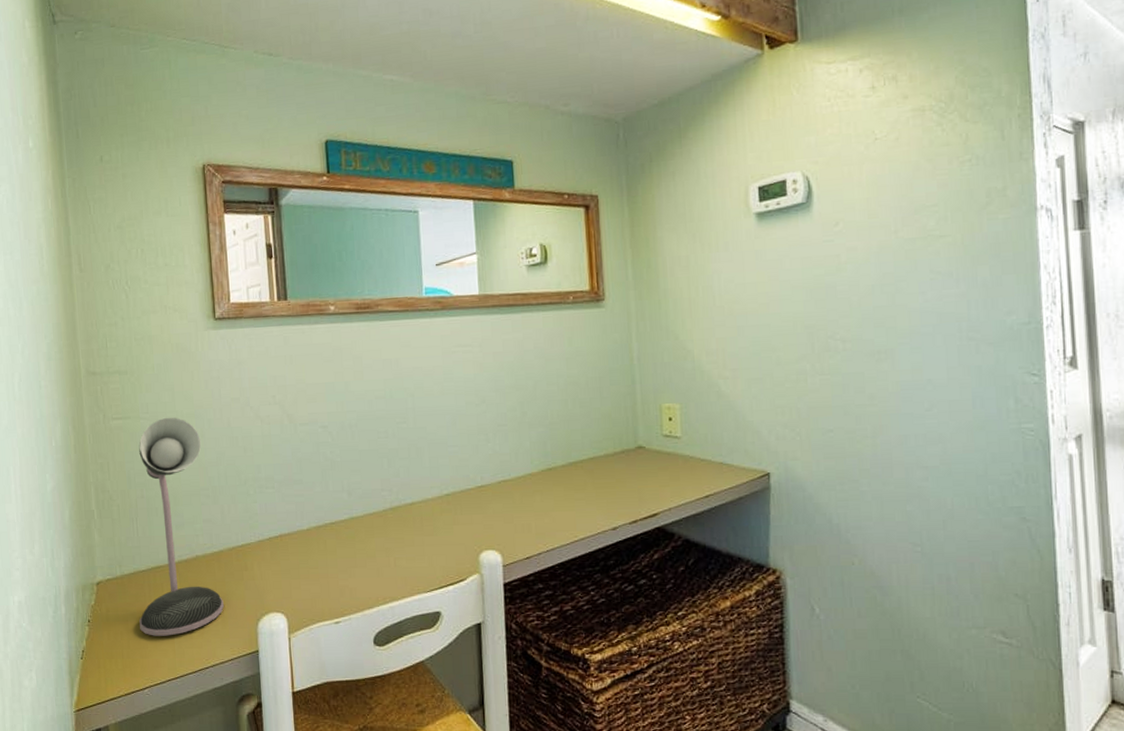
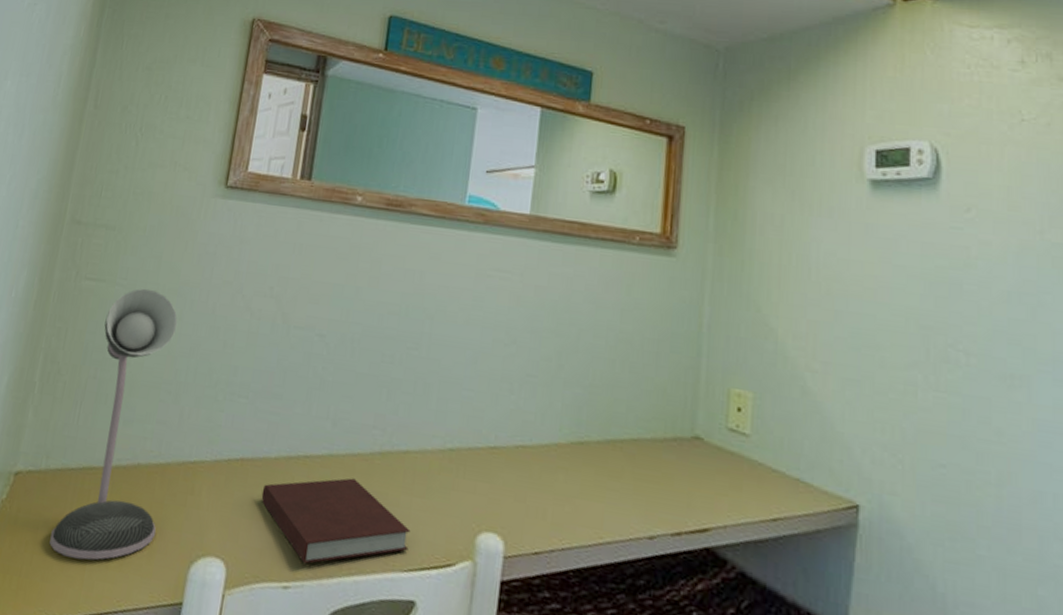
notebook: none [302,532,428,603] -> present [261,478,411,564]

